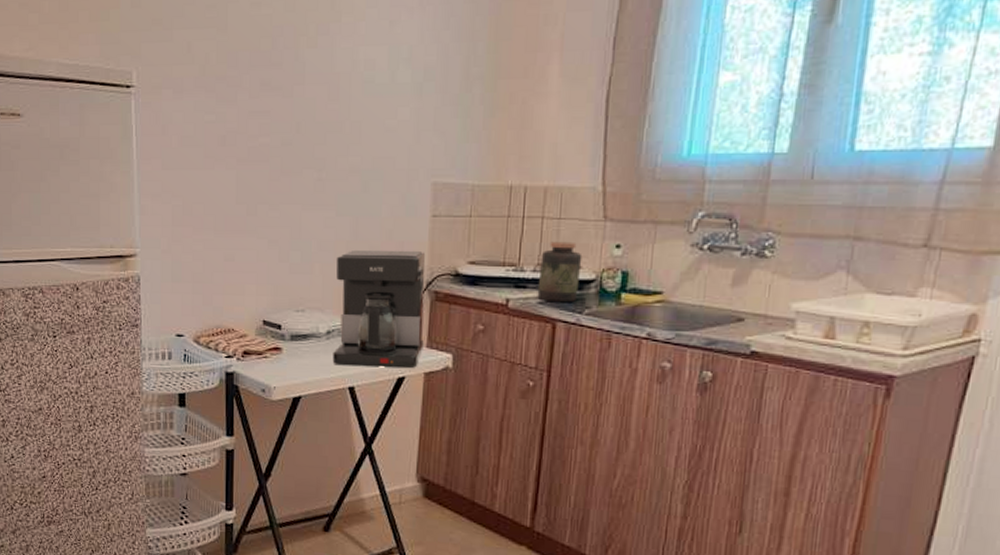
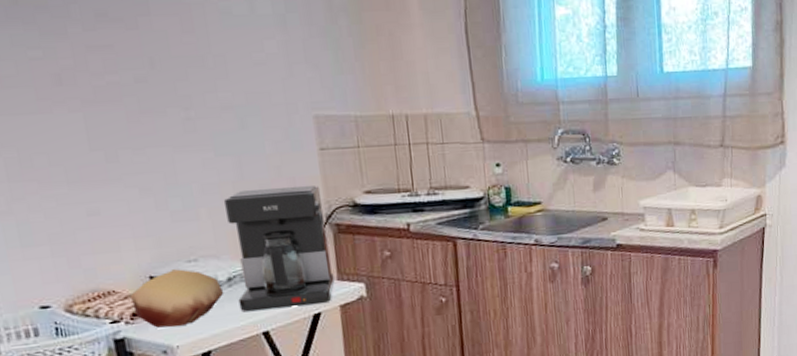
bread loaf: none [245,317,322,369] -> present [131,269,224,328]
jar: present [537,241,582,303] -> none [432,164,471,222]

